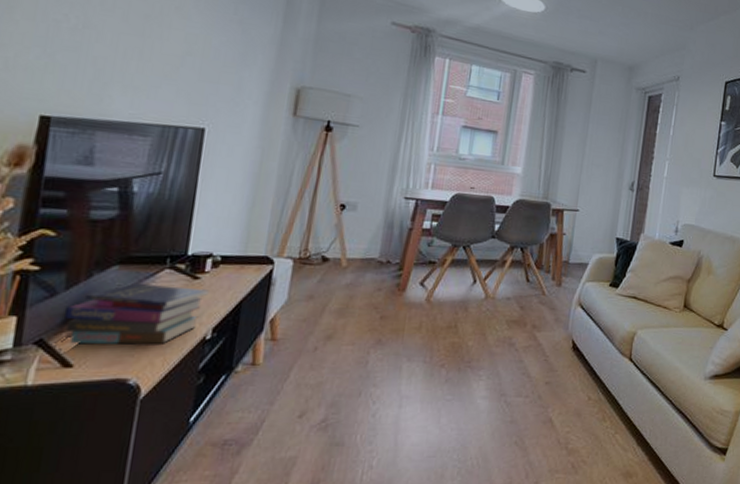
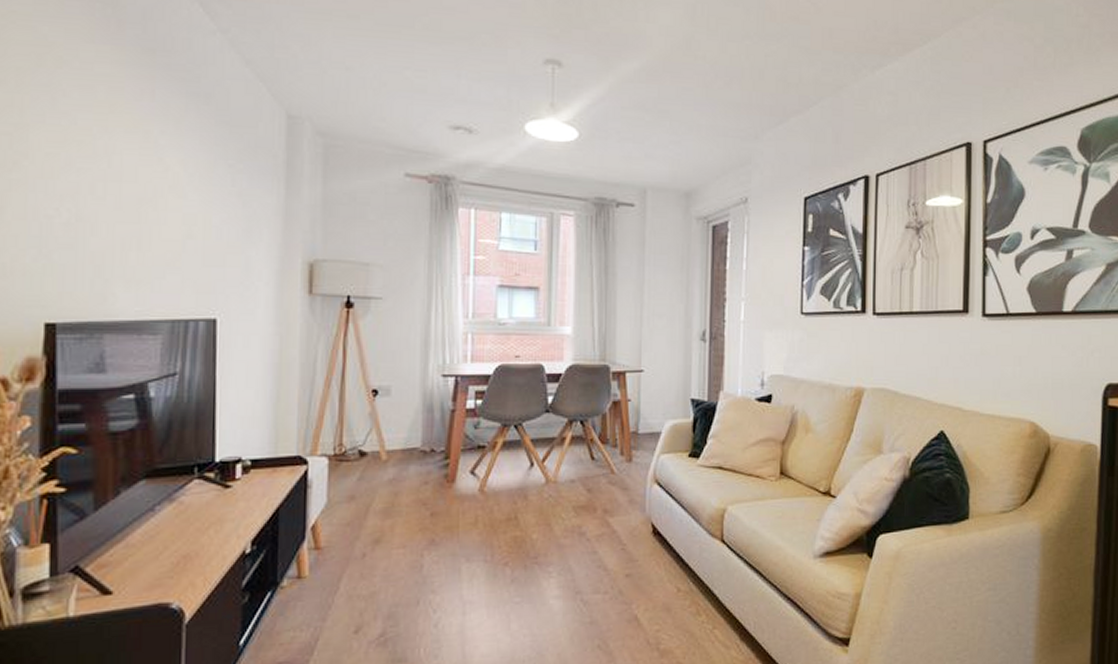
books: present [65,284,209,345] -> none [98,497,243,569]

